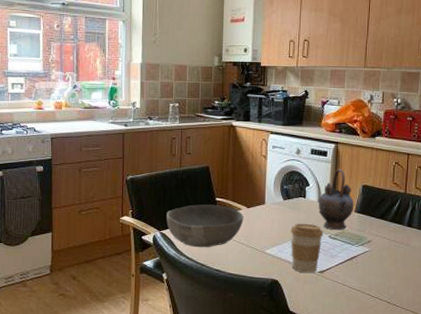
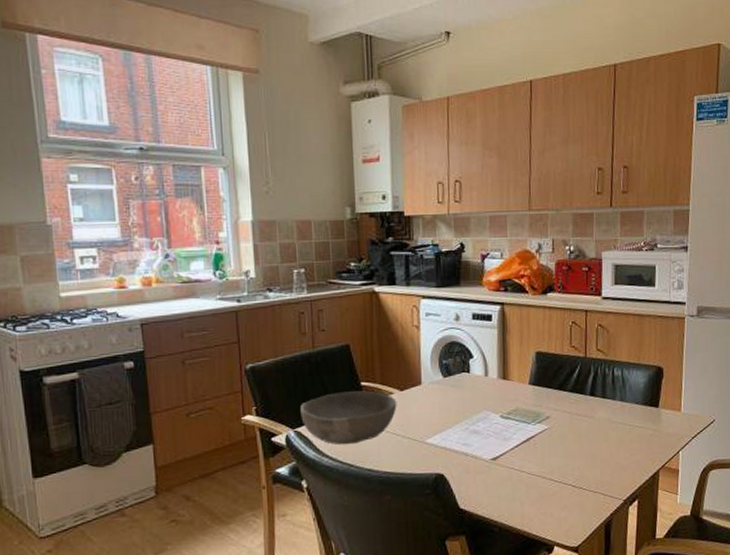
coffee cup: present [290,223,324,274] -> none [454,403,494,463]
teapot: present [319,168,355,230] -> none [486,334,528,408]

